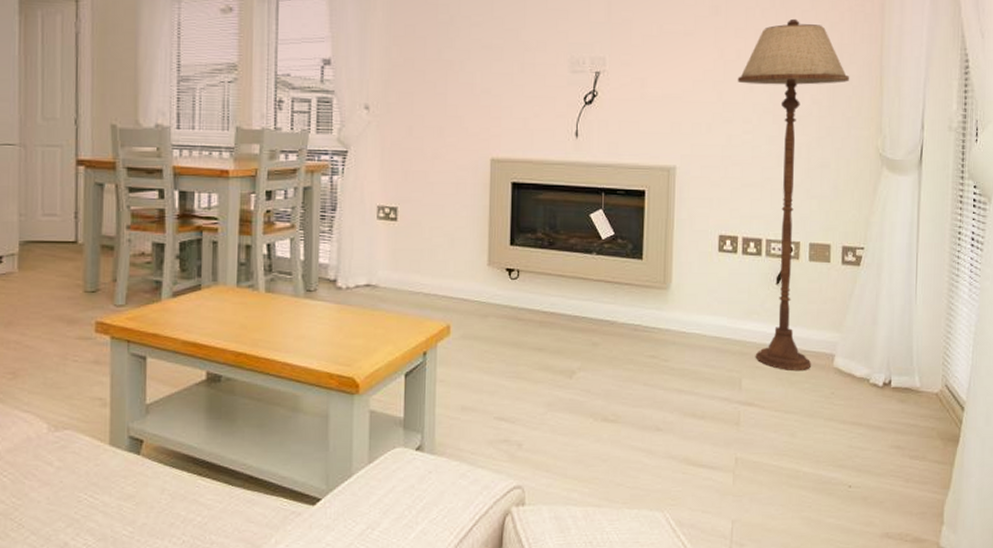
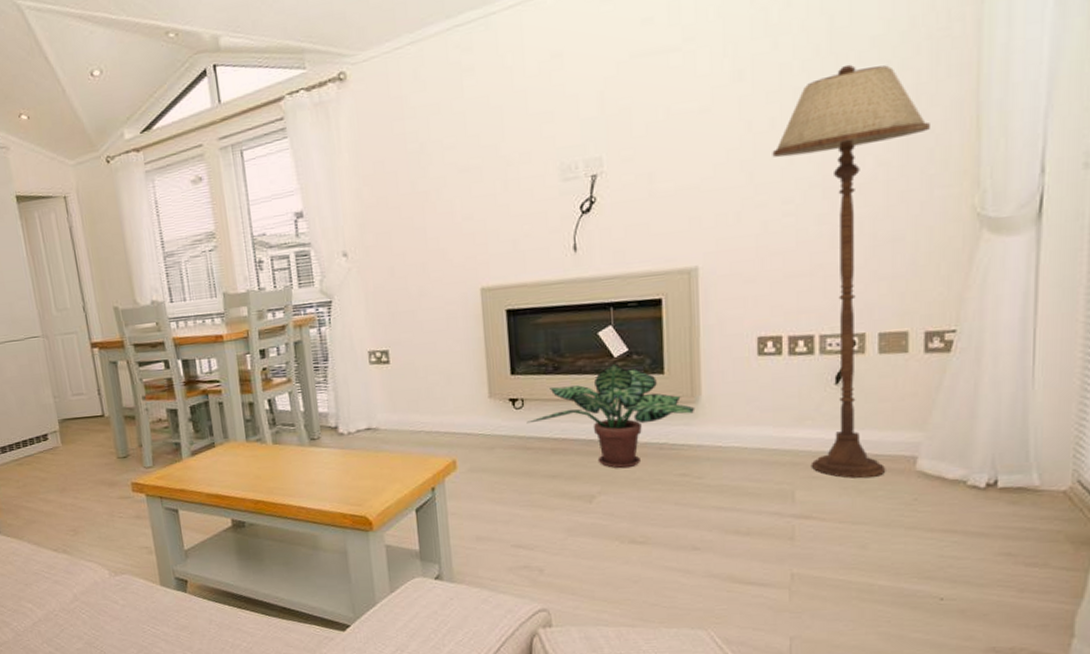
potted plant: none [520,245,666,347] -> present [526,363,696,469]

